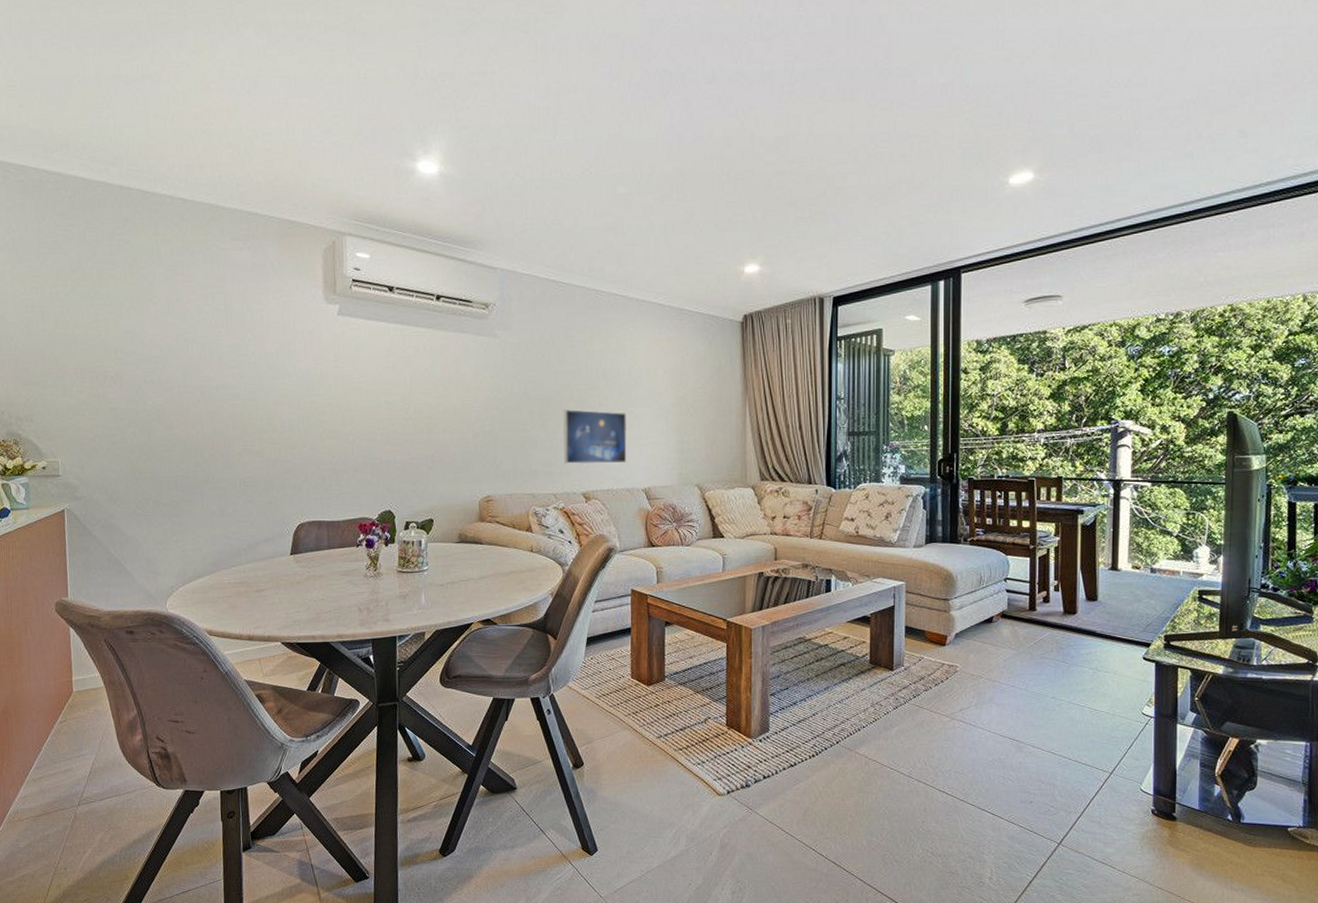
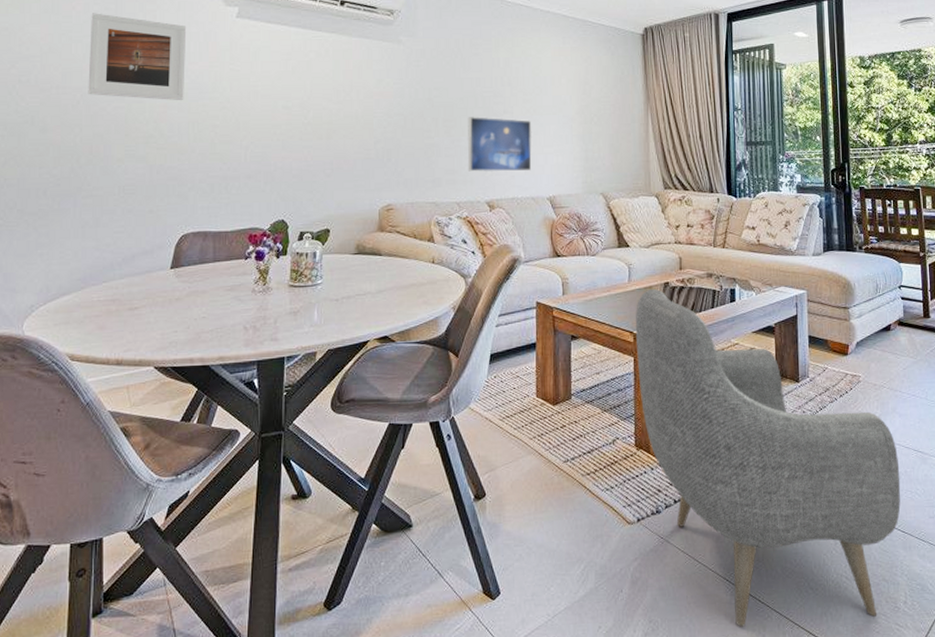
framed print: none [204,314,293,398] -> present [88,13,187,101]
armchair: none [728,578,993,891] -> present [635,288,901,627]

